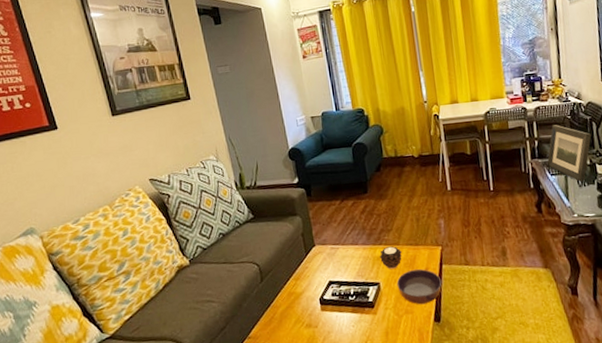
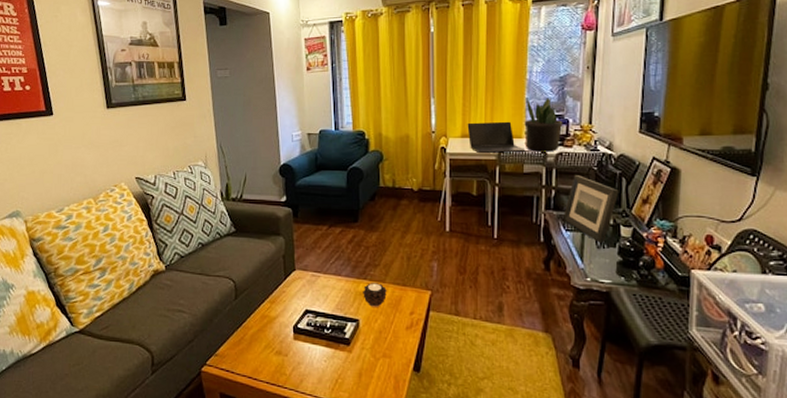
bowl: present [396,269,442,305] -> none [377,311,427,351]
laptop: none [454,84,507,116] -> present [467,121,525,153]
planter: none [503,59,537,109] -> present [524,98,563,152]

